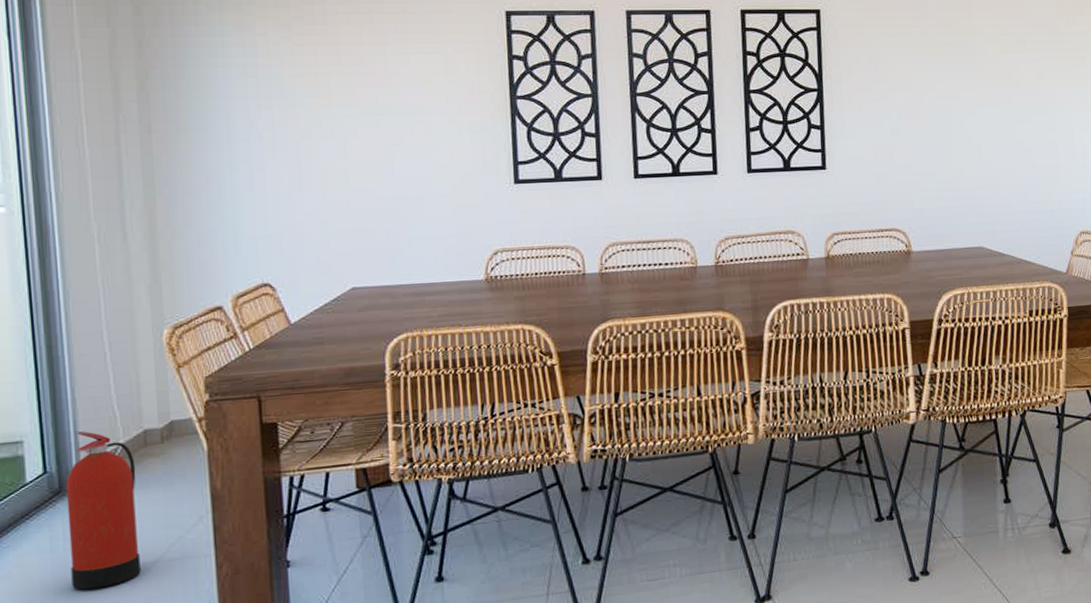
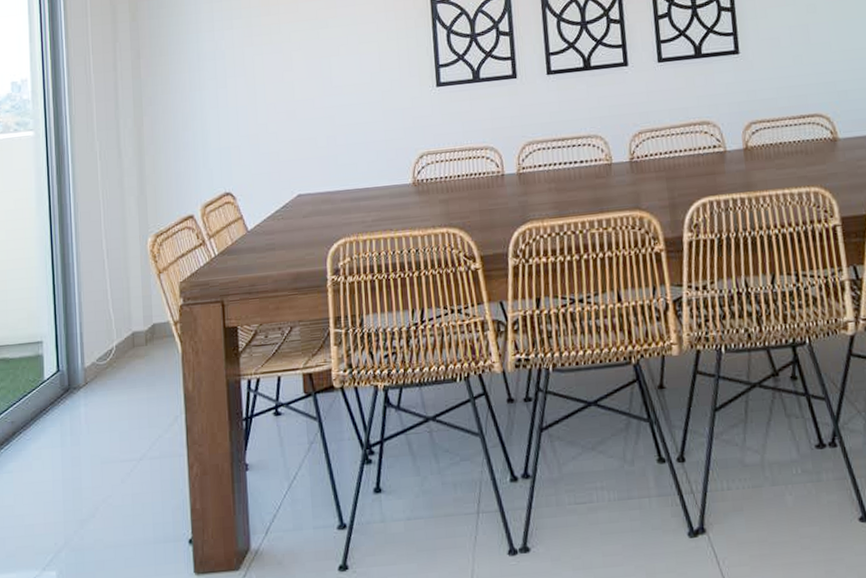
fire extinguisher: present [65,431,141,590] -> none [73,333,129,483]

